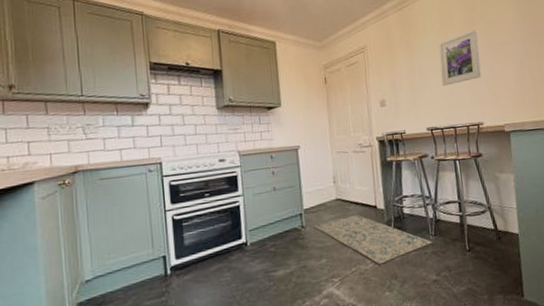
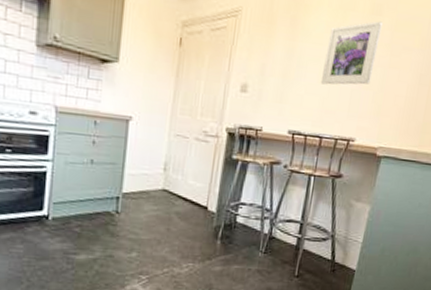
rug: present [313,214,433,265] -> none [129,211,260,271]

